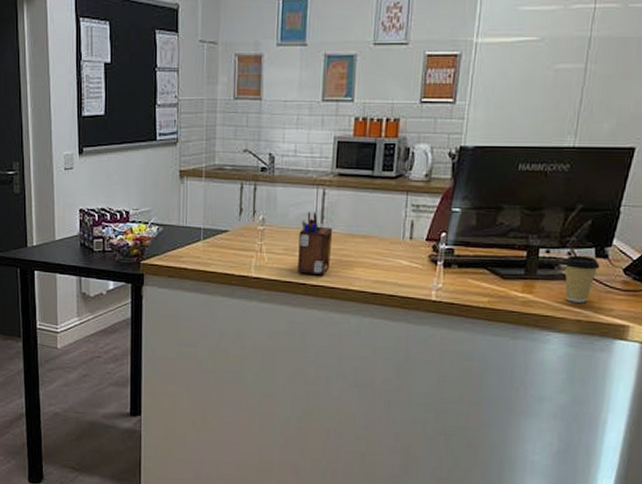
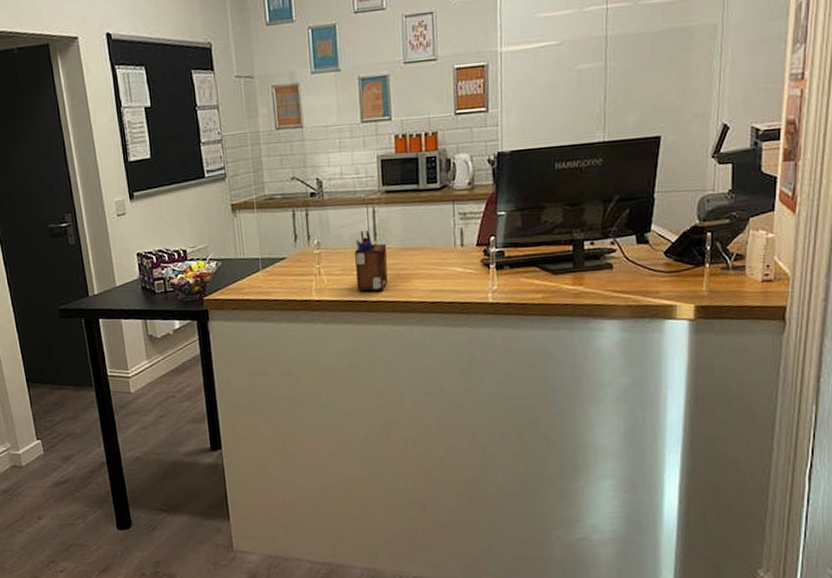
coffee cup: present [564,255,600,303] -> none [608,243,642,289]

